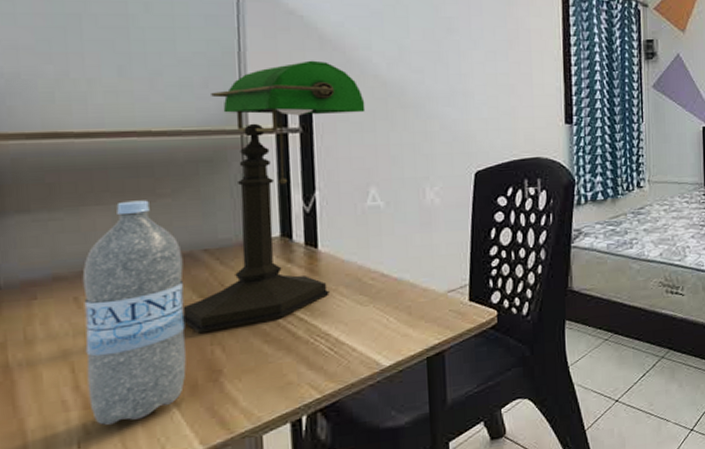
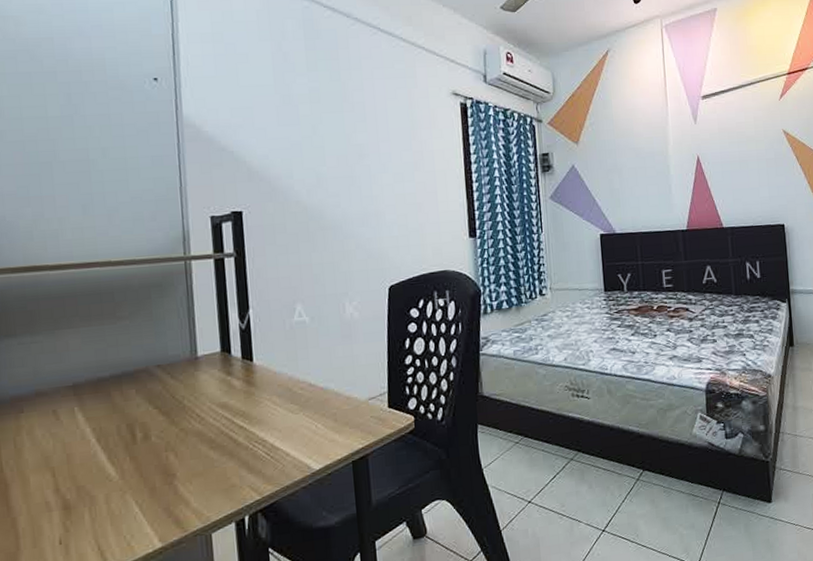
water bottle: present [82,200,187,426] -> none [59,322,146,525]
desk lamp: present [182,60,366,334] -> none [141,191,290,441]

